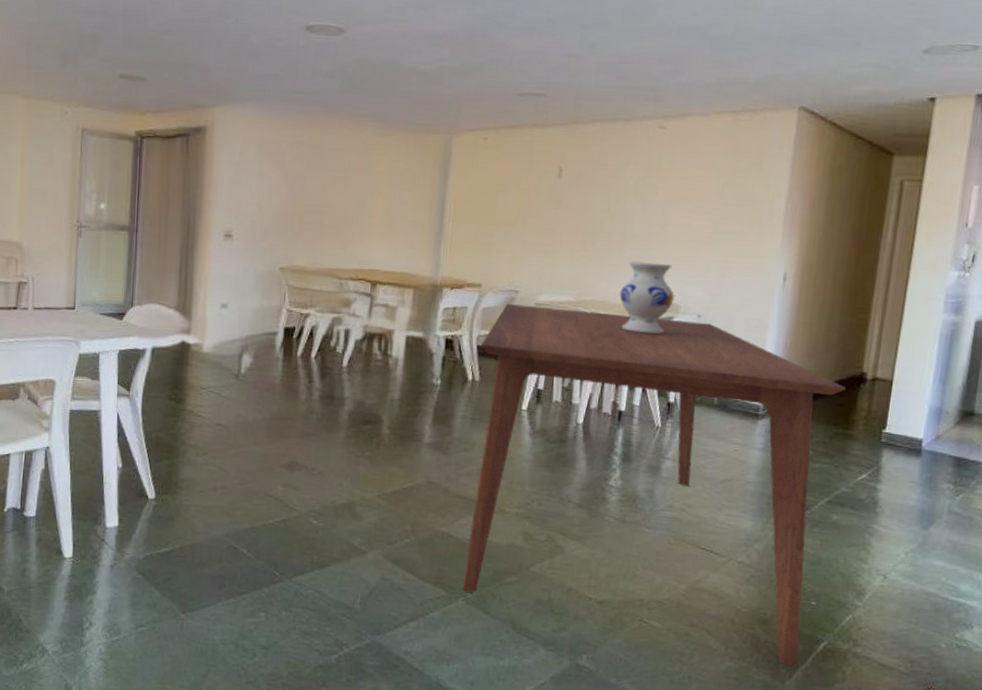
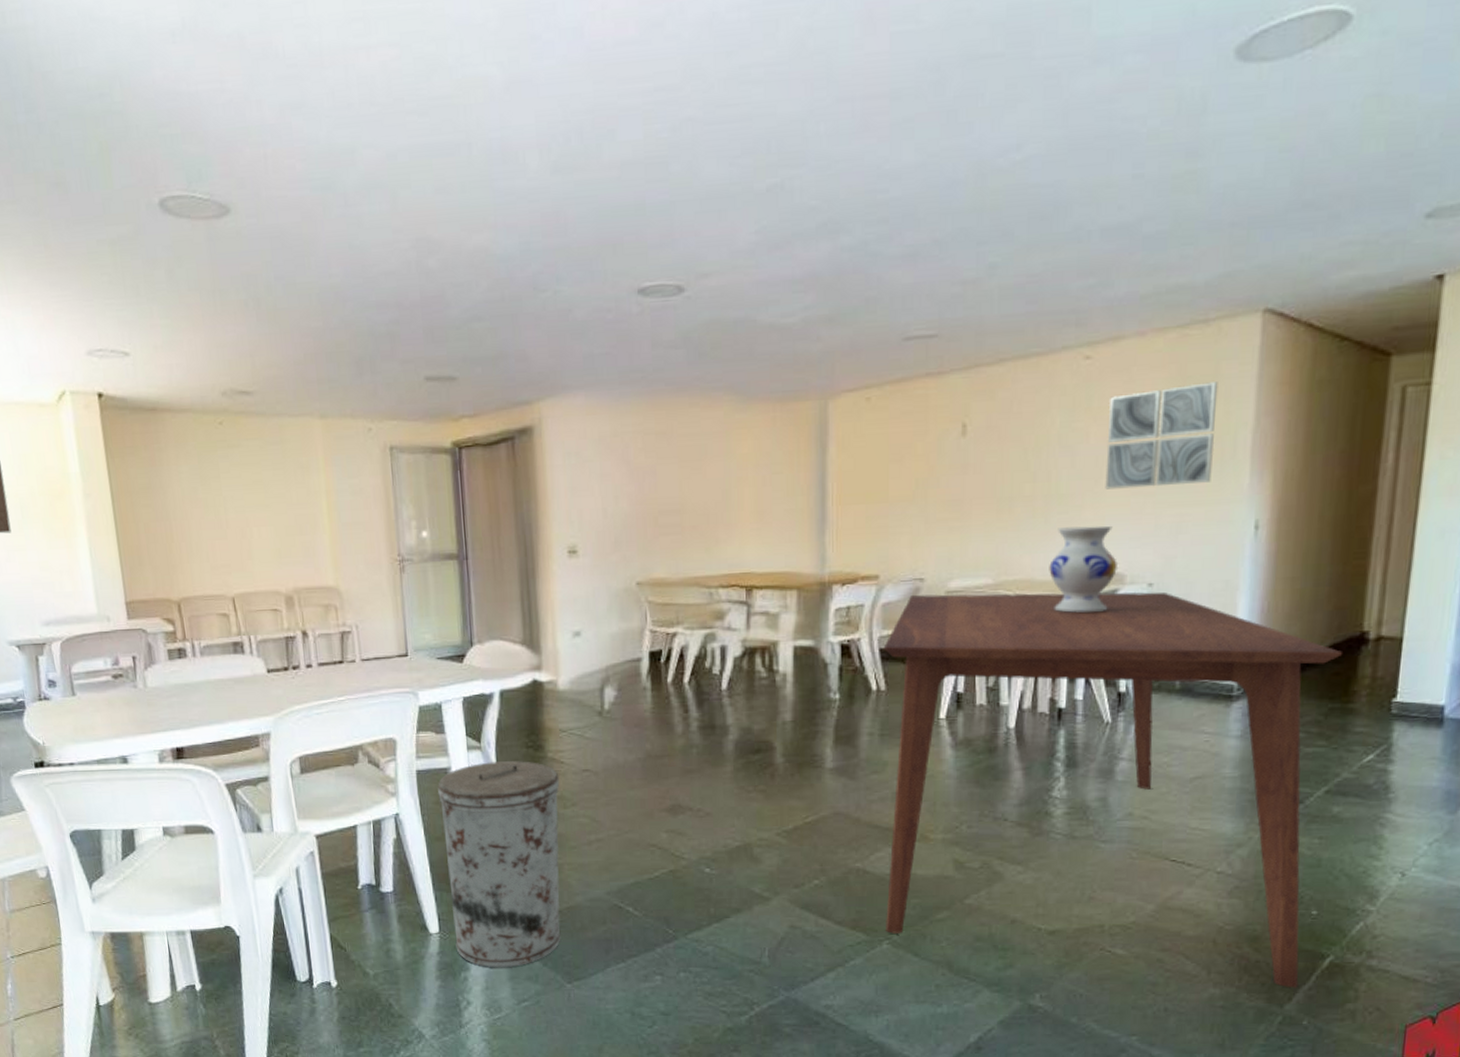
trash can: none [86,409,195,595] -> present [437,761,561,968]
wall art: none [668,158,762,238] -> present [1105,382,1218,490]

